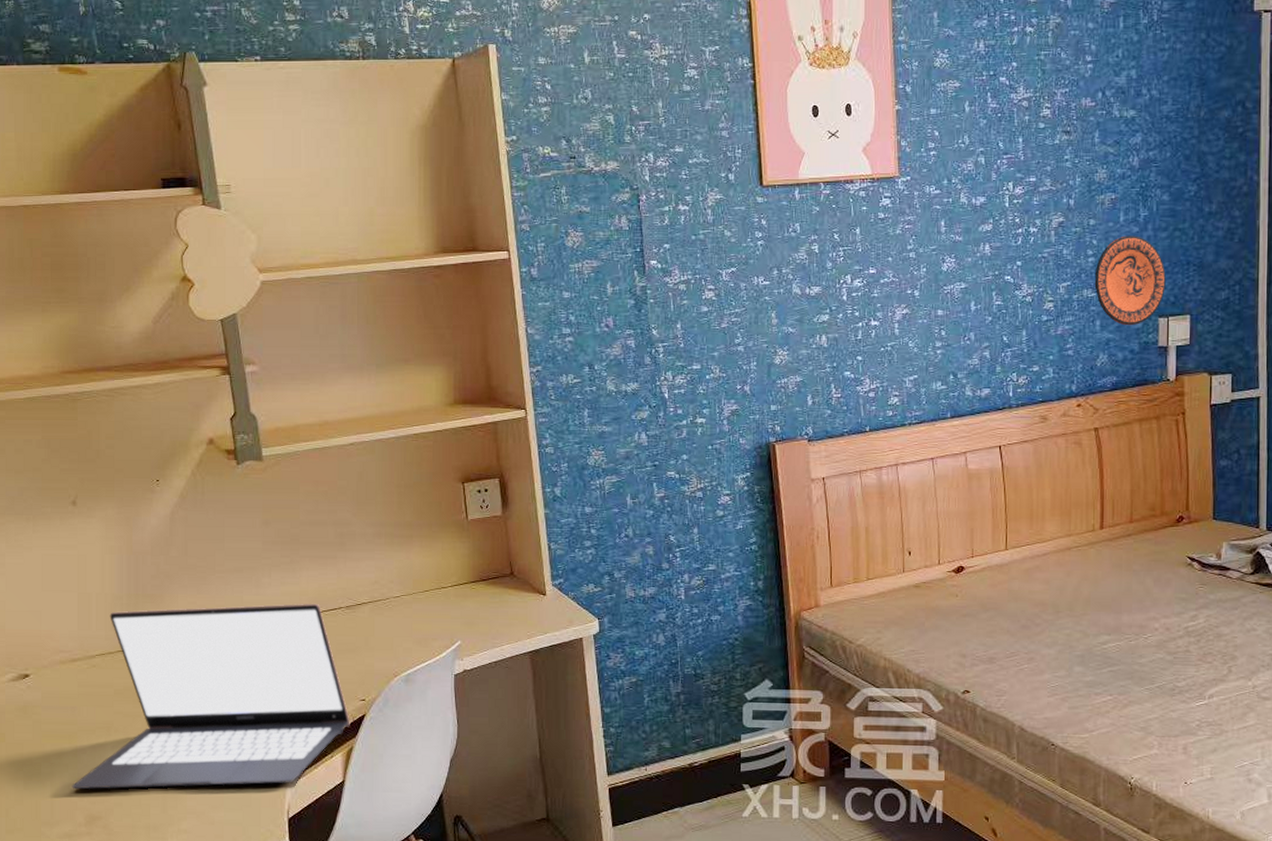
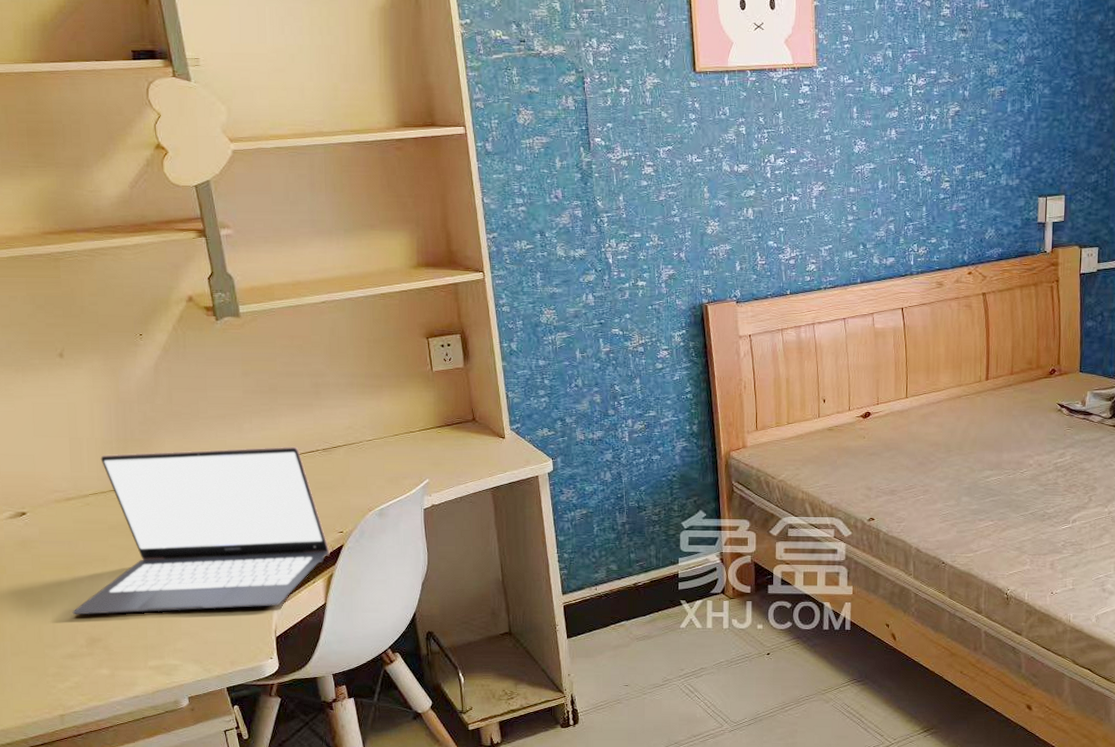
decorative plate: present [1094,235,1166,326] -> none [985,124,1045,204]

